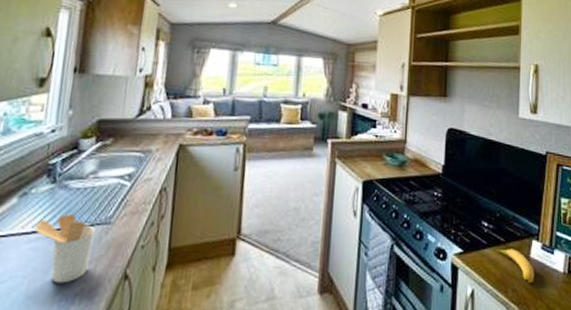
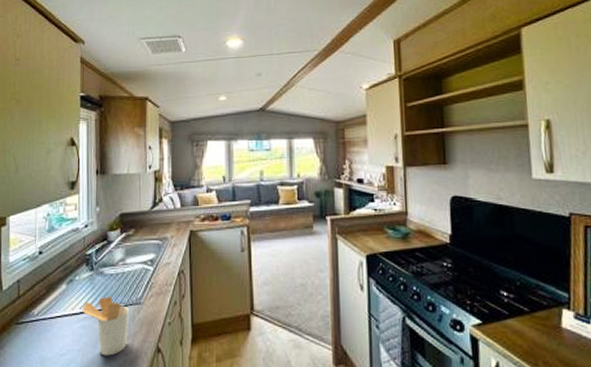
banana: present [496,249,535,284] -> none [520,319,570,356]

